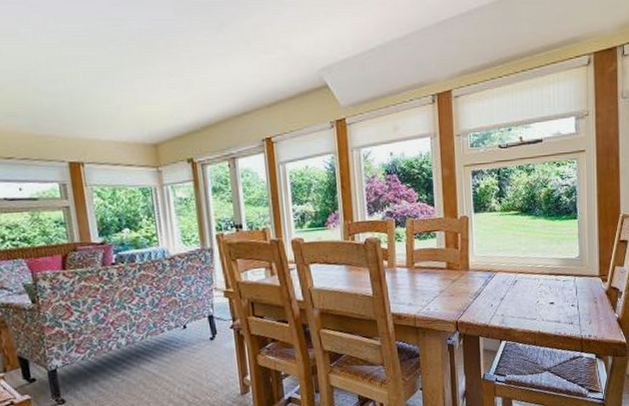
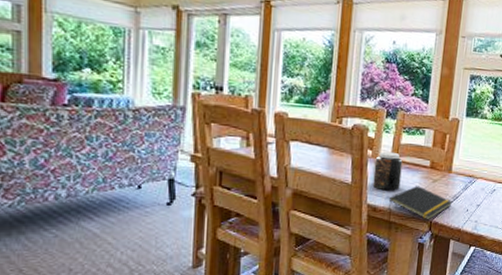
jar: none [392,259,421,298] -> present [372,151,403,191]
notepad: none [411,288,475,321] -> present [387,186,452,220]

